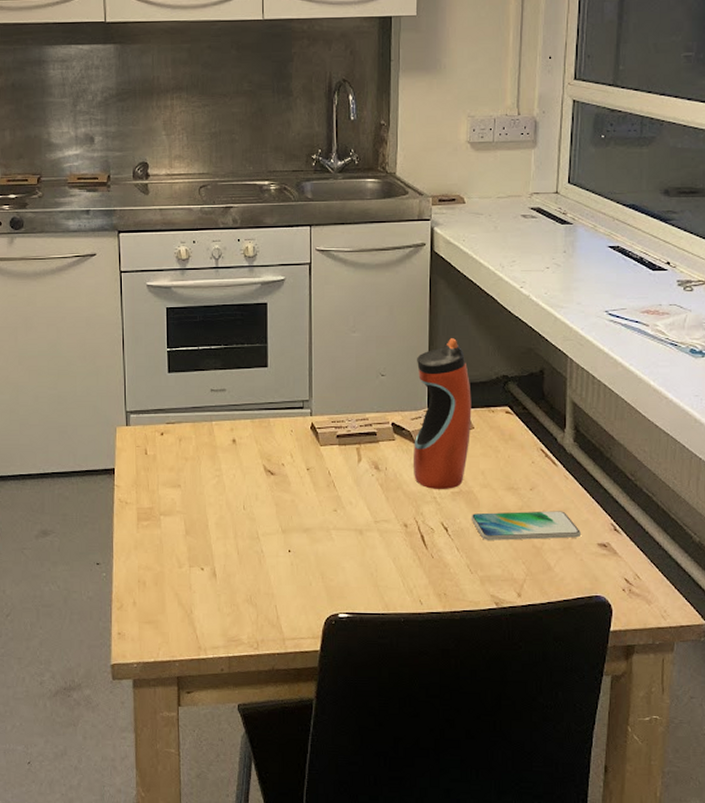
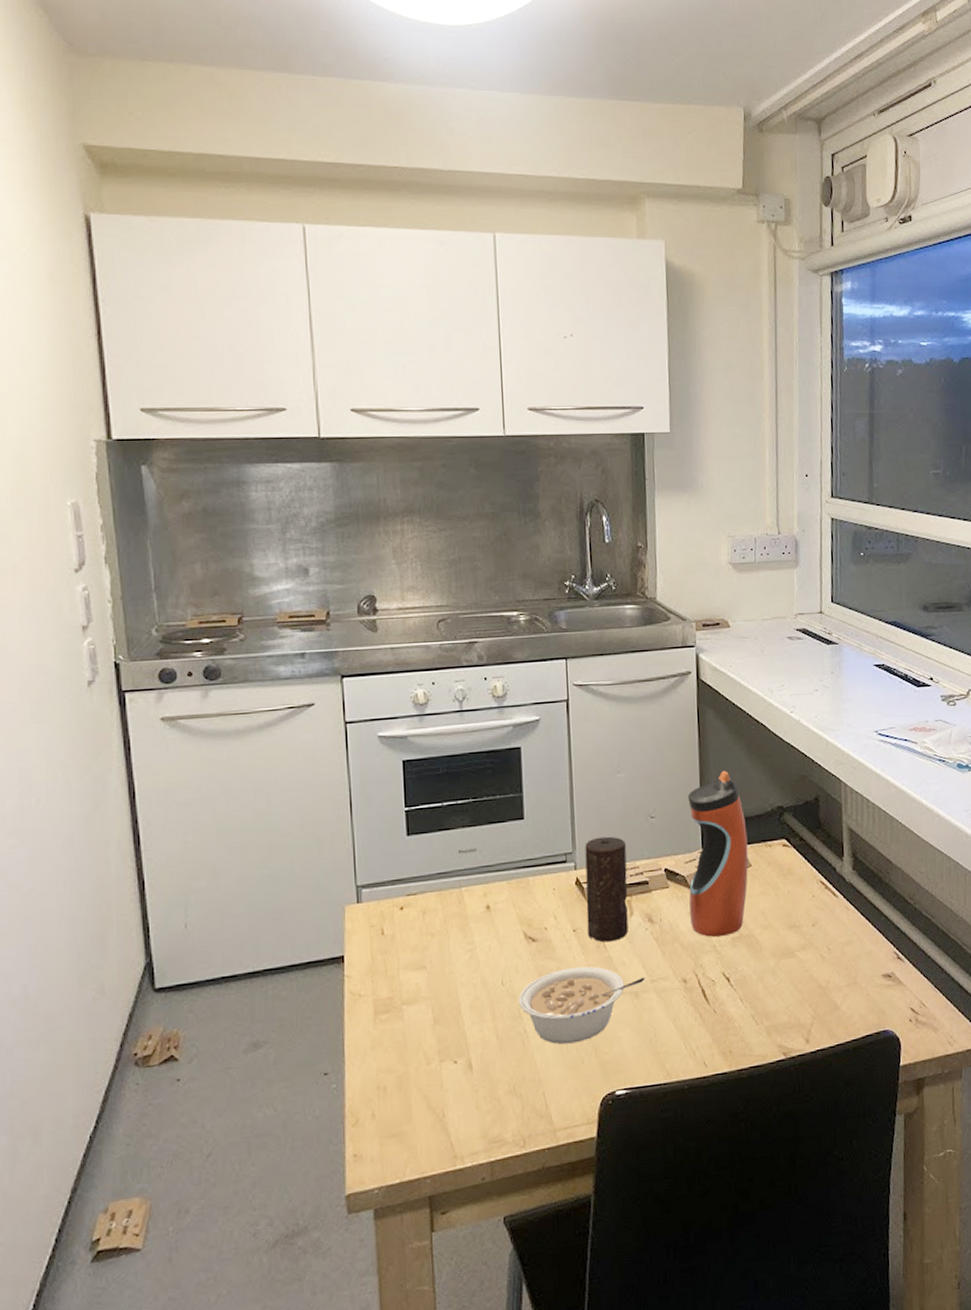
legume: none [257,501,369,567] -> present [518,966,645,1045]
candle: none [319,389,357,483] -> present [585,836,629,943]
smartphone: present [471,511,582,541] -> none [753,944,866,986]

